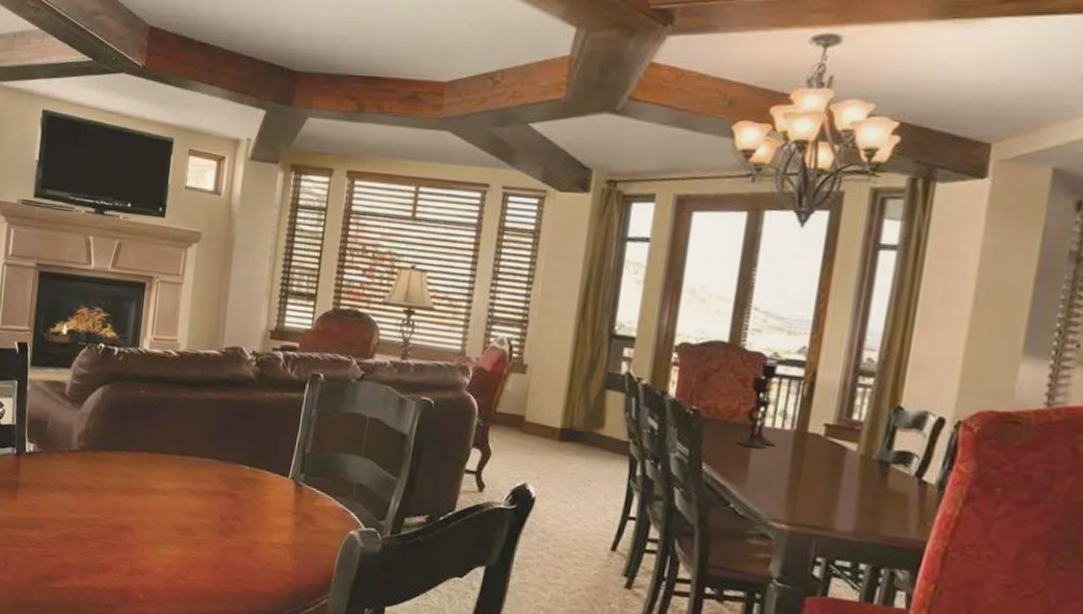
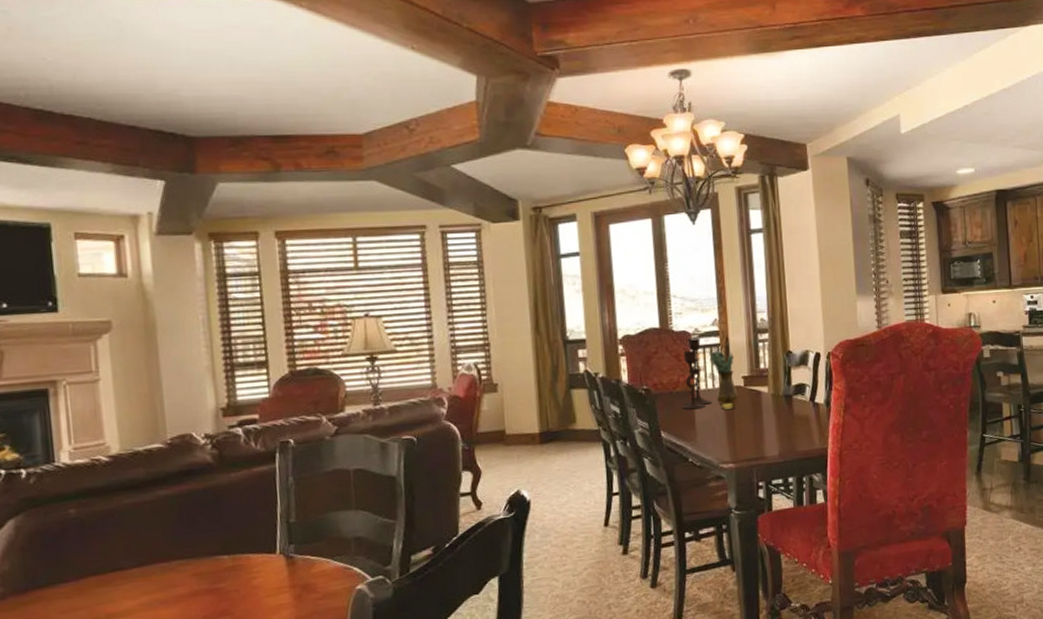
vase: none [783,378,819,460] -> present [709,347,738,410]

